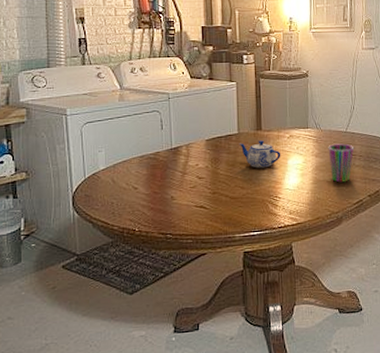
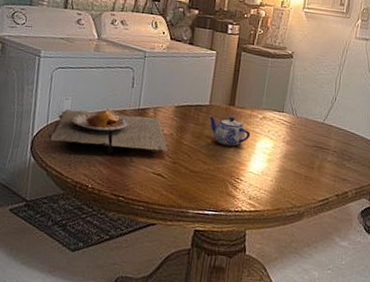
plate: none [87,154,206,196] -> present [47,109,168,154]
cup: present [328,143,354,183] -> none [299,133,329,177]

